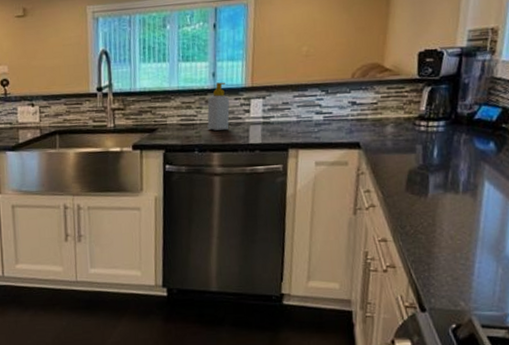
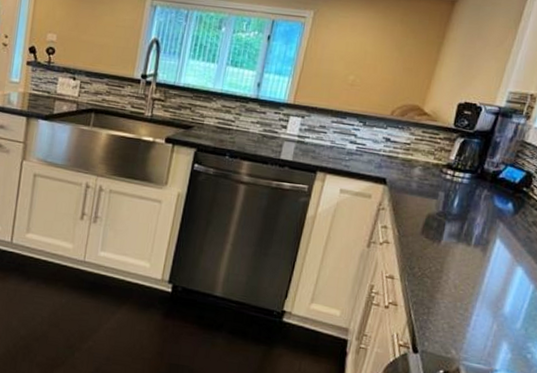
soap bottle: present [207,82,230,131] -> none [243,93,270,141]

